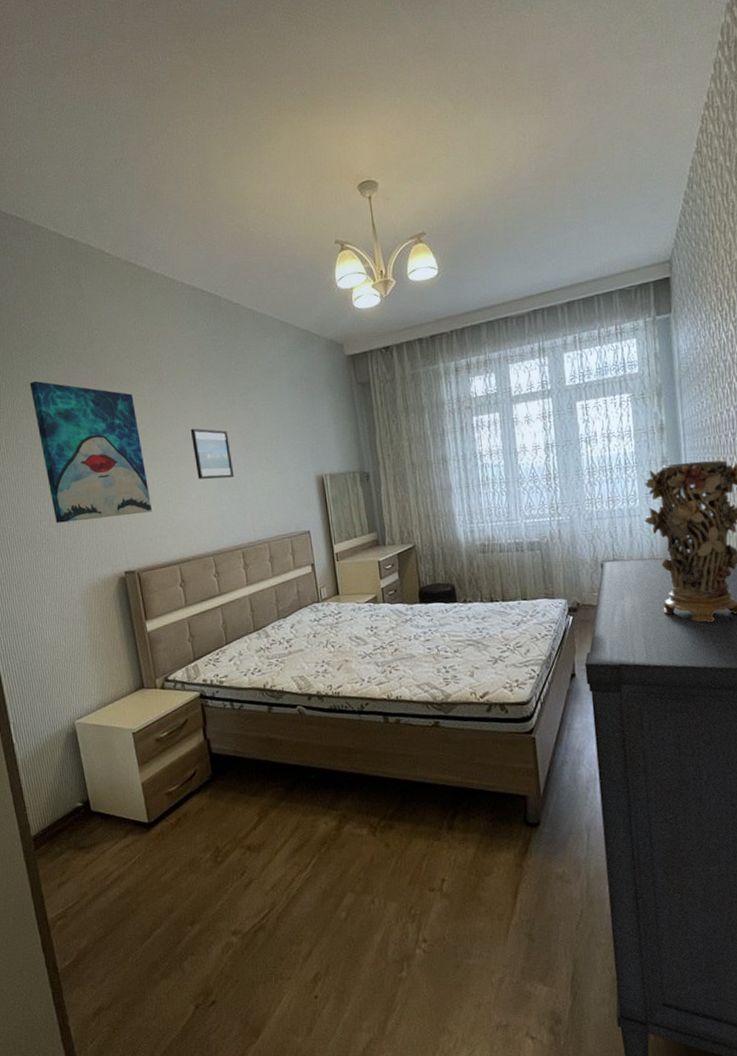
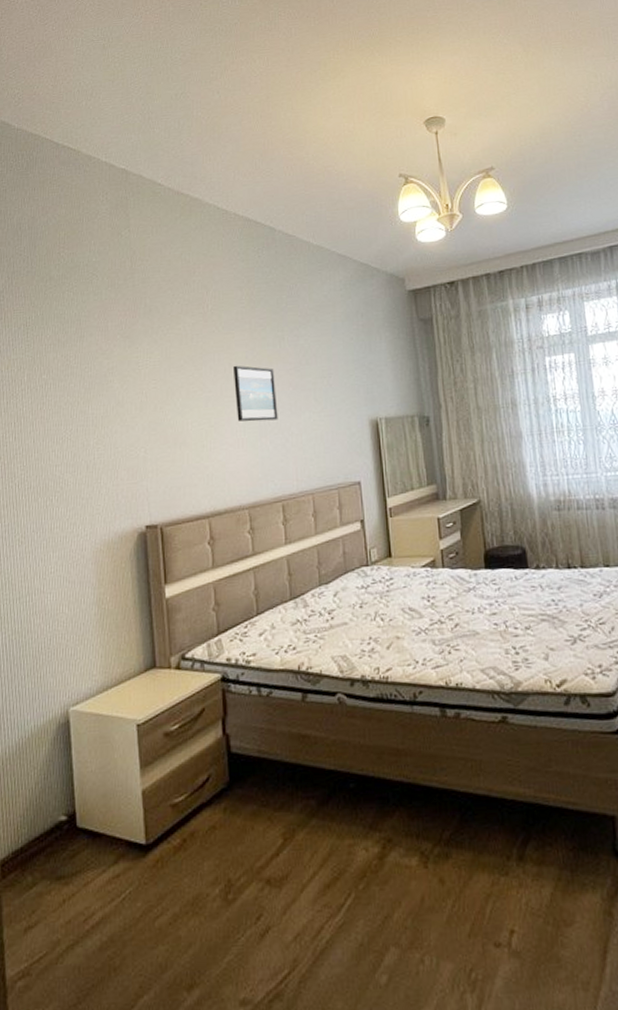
wall art: present [29,380,153,523] -> none [61,312,184,469]

